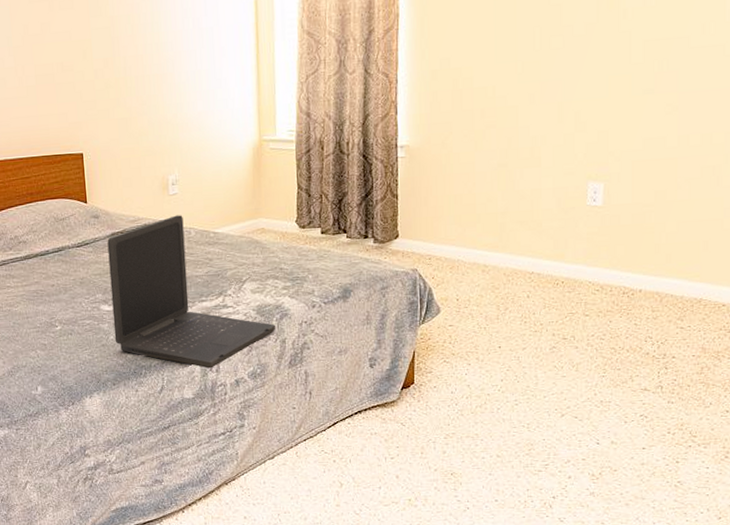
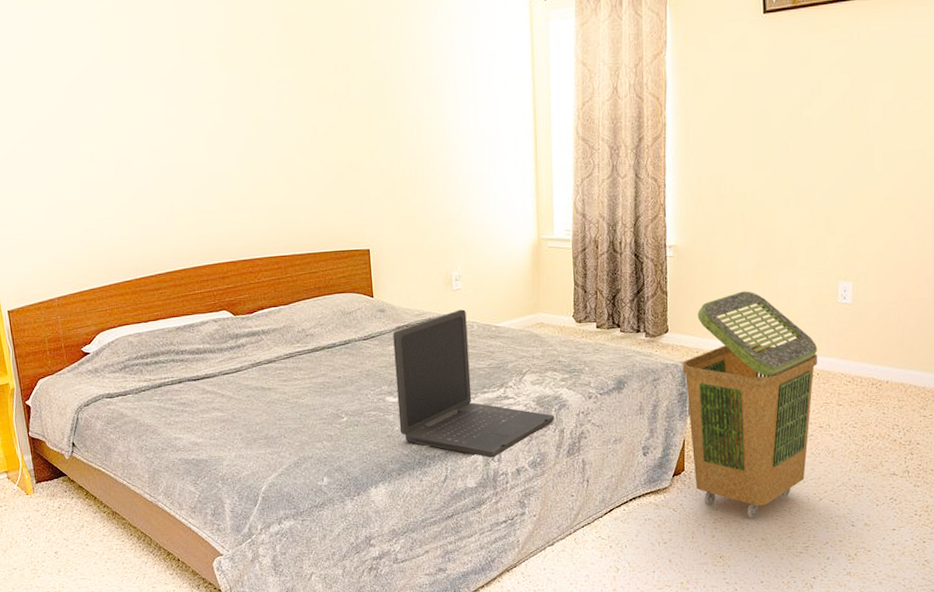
laundry basket: none [413,193,563,435] -> present [682,291,818,519]

